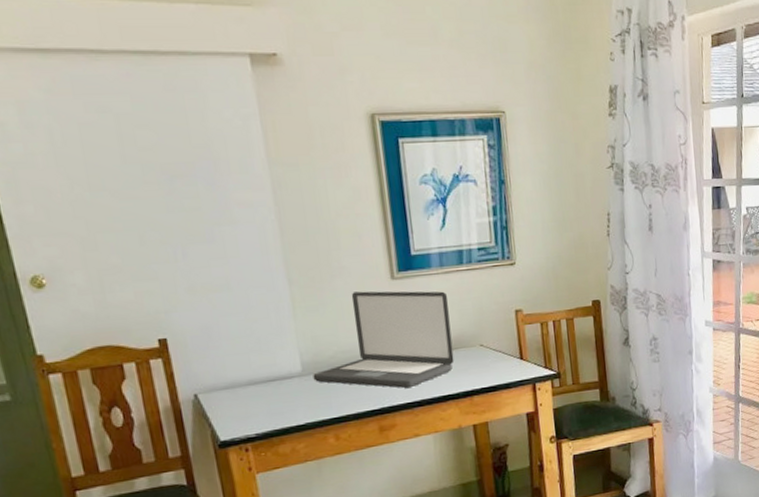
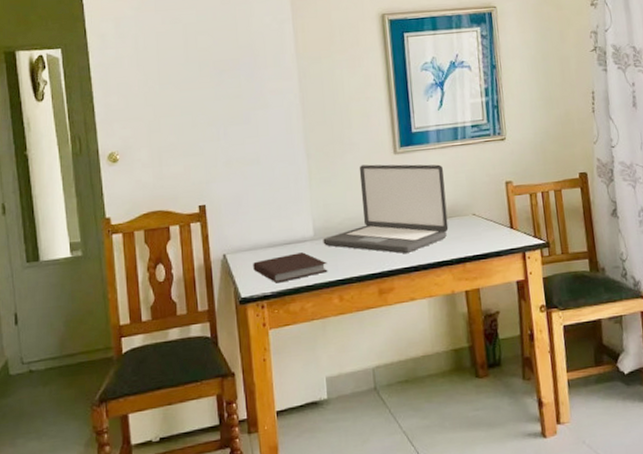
notebook: none [231,389,321,424] -> present [253,252,328,283]

